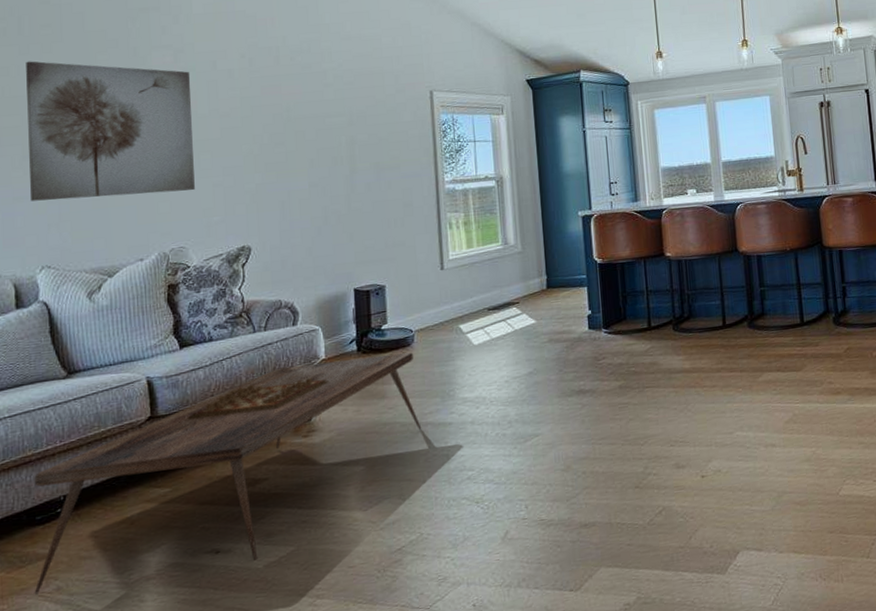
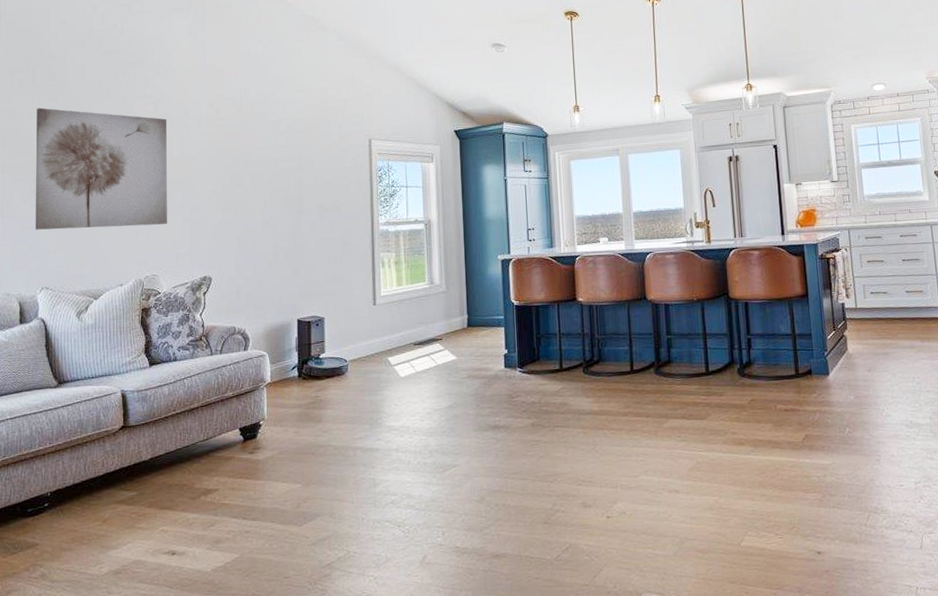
coffee table: present [34,352,422,595] -> none [23,381,352,579]

